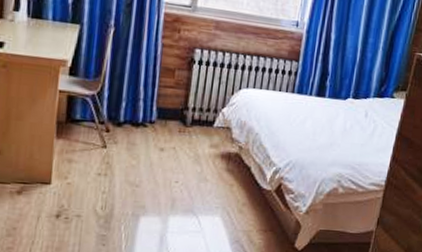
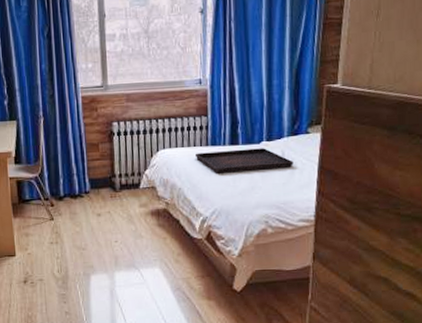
serving tray: none [279,98,375,129] -> present [196,148,294,173]

